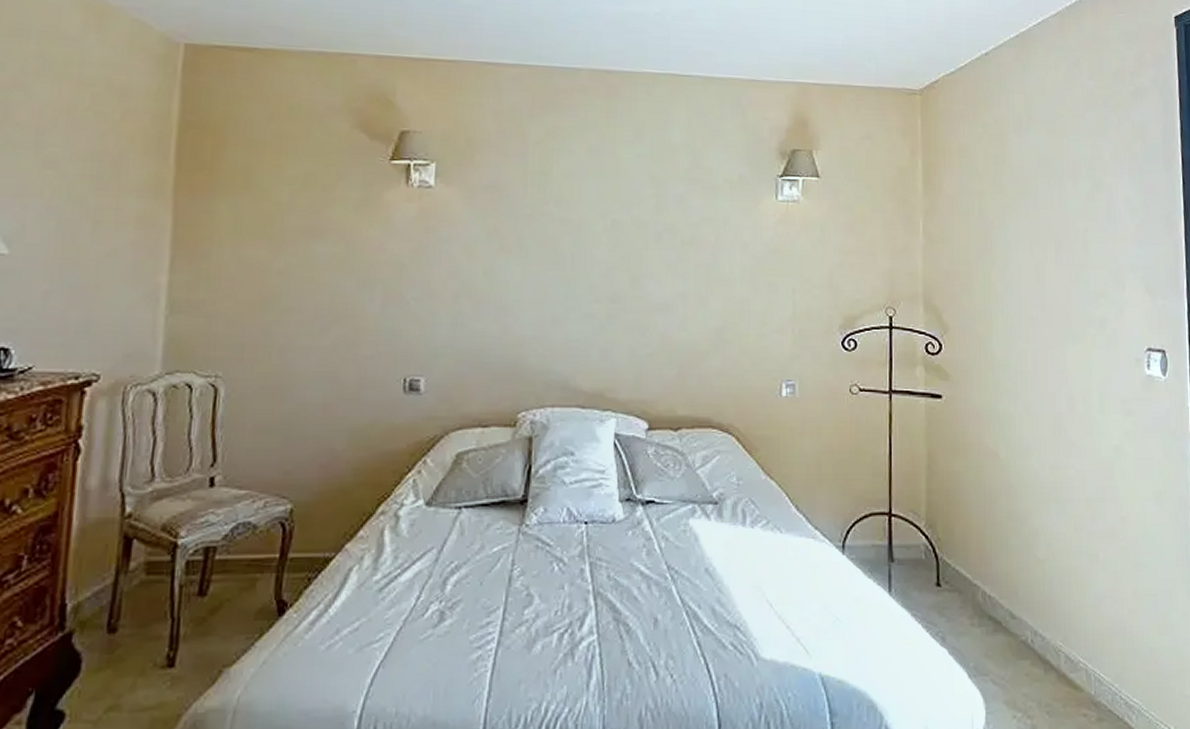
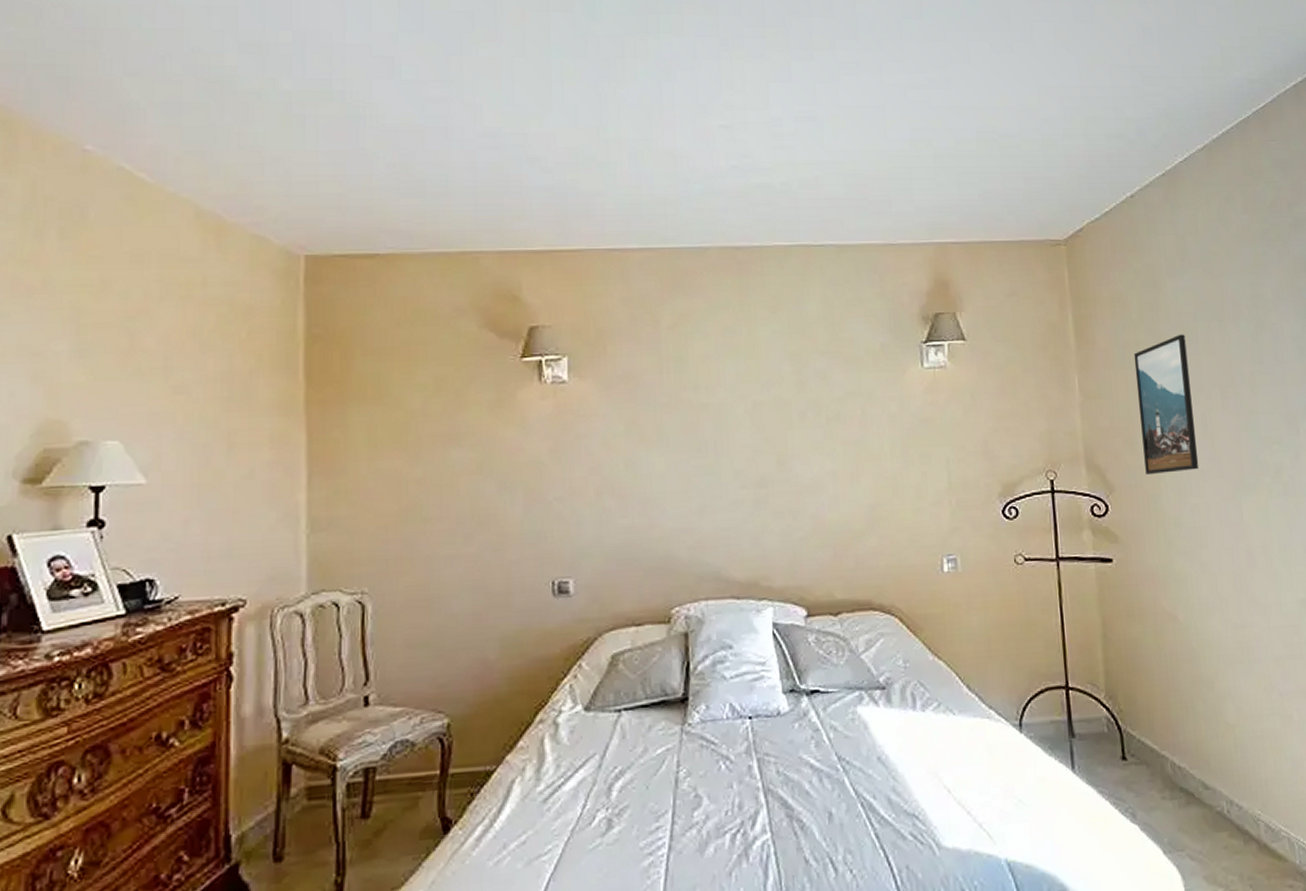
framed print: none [976,187,1030,319] -> present [1133,334,1200,476]

